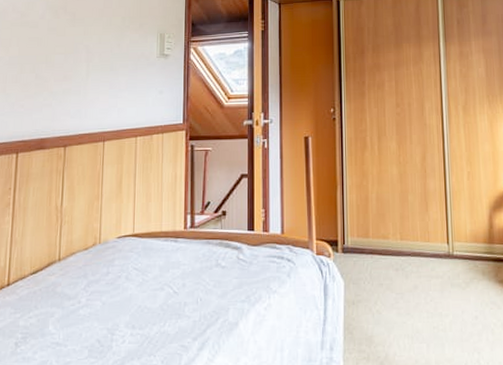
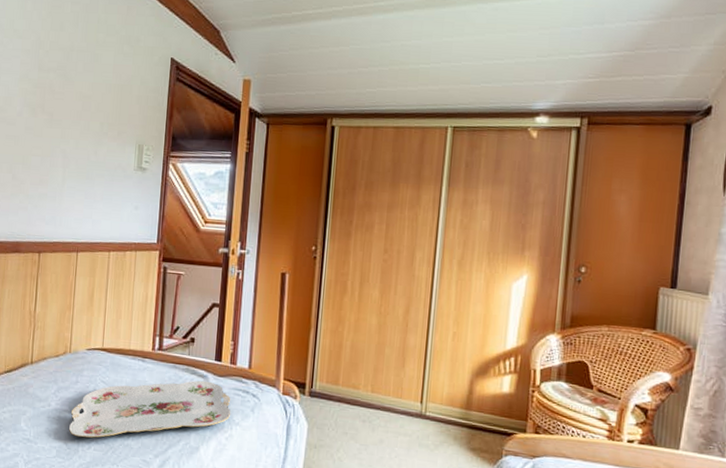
serving tray: none [101,252,267,332] -> present [69,380,231,438]

